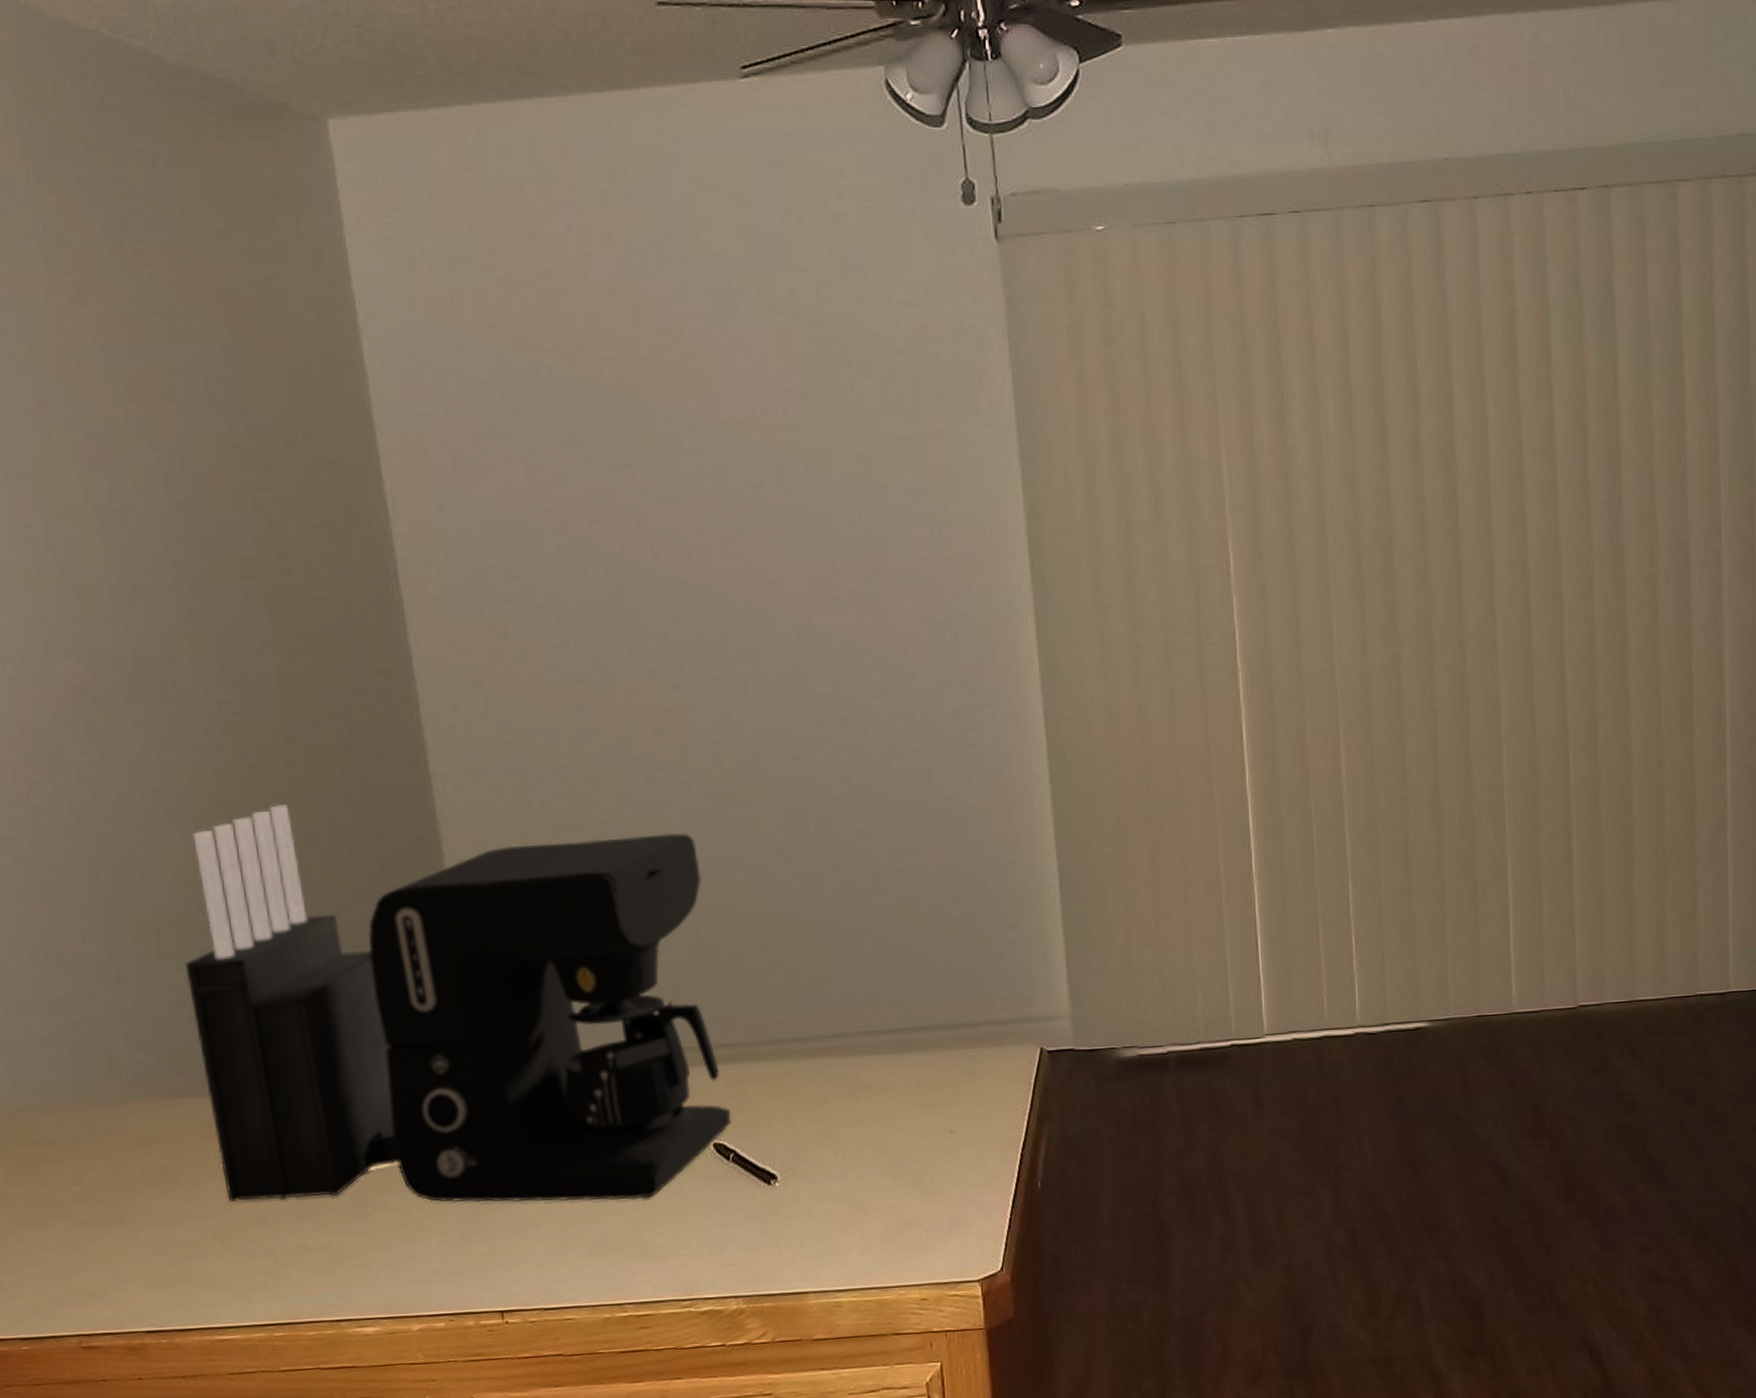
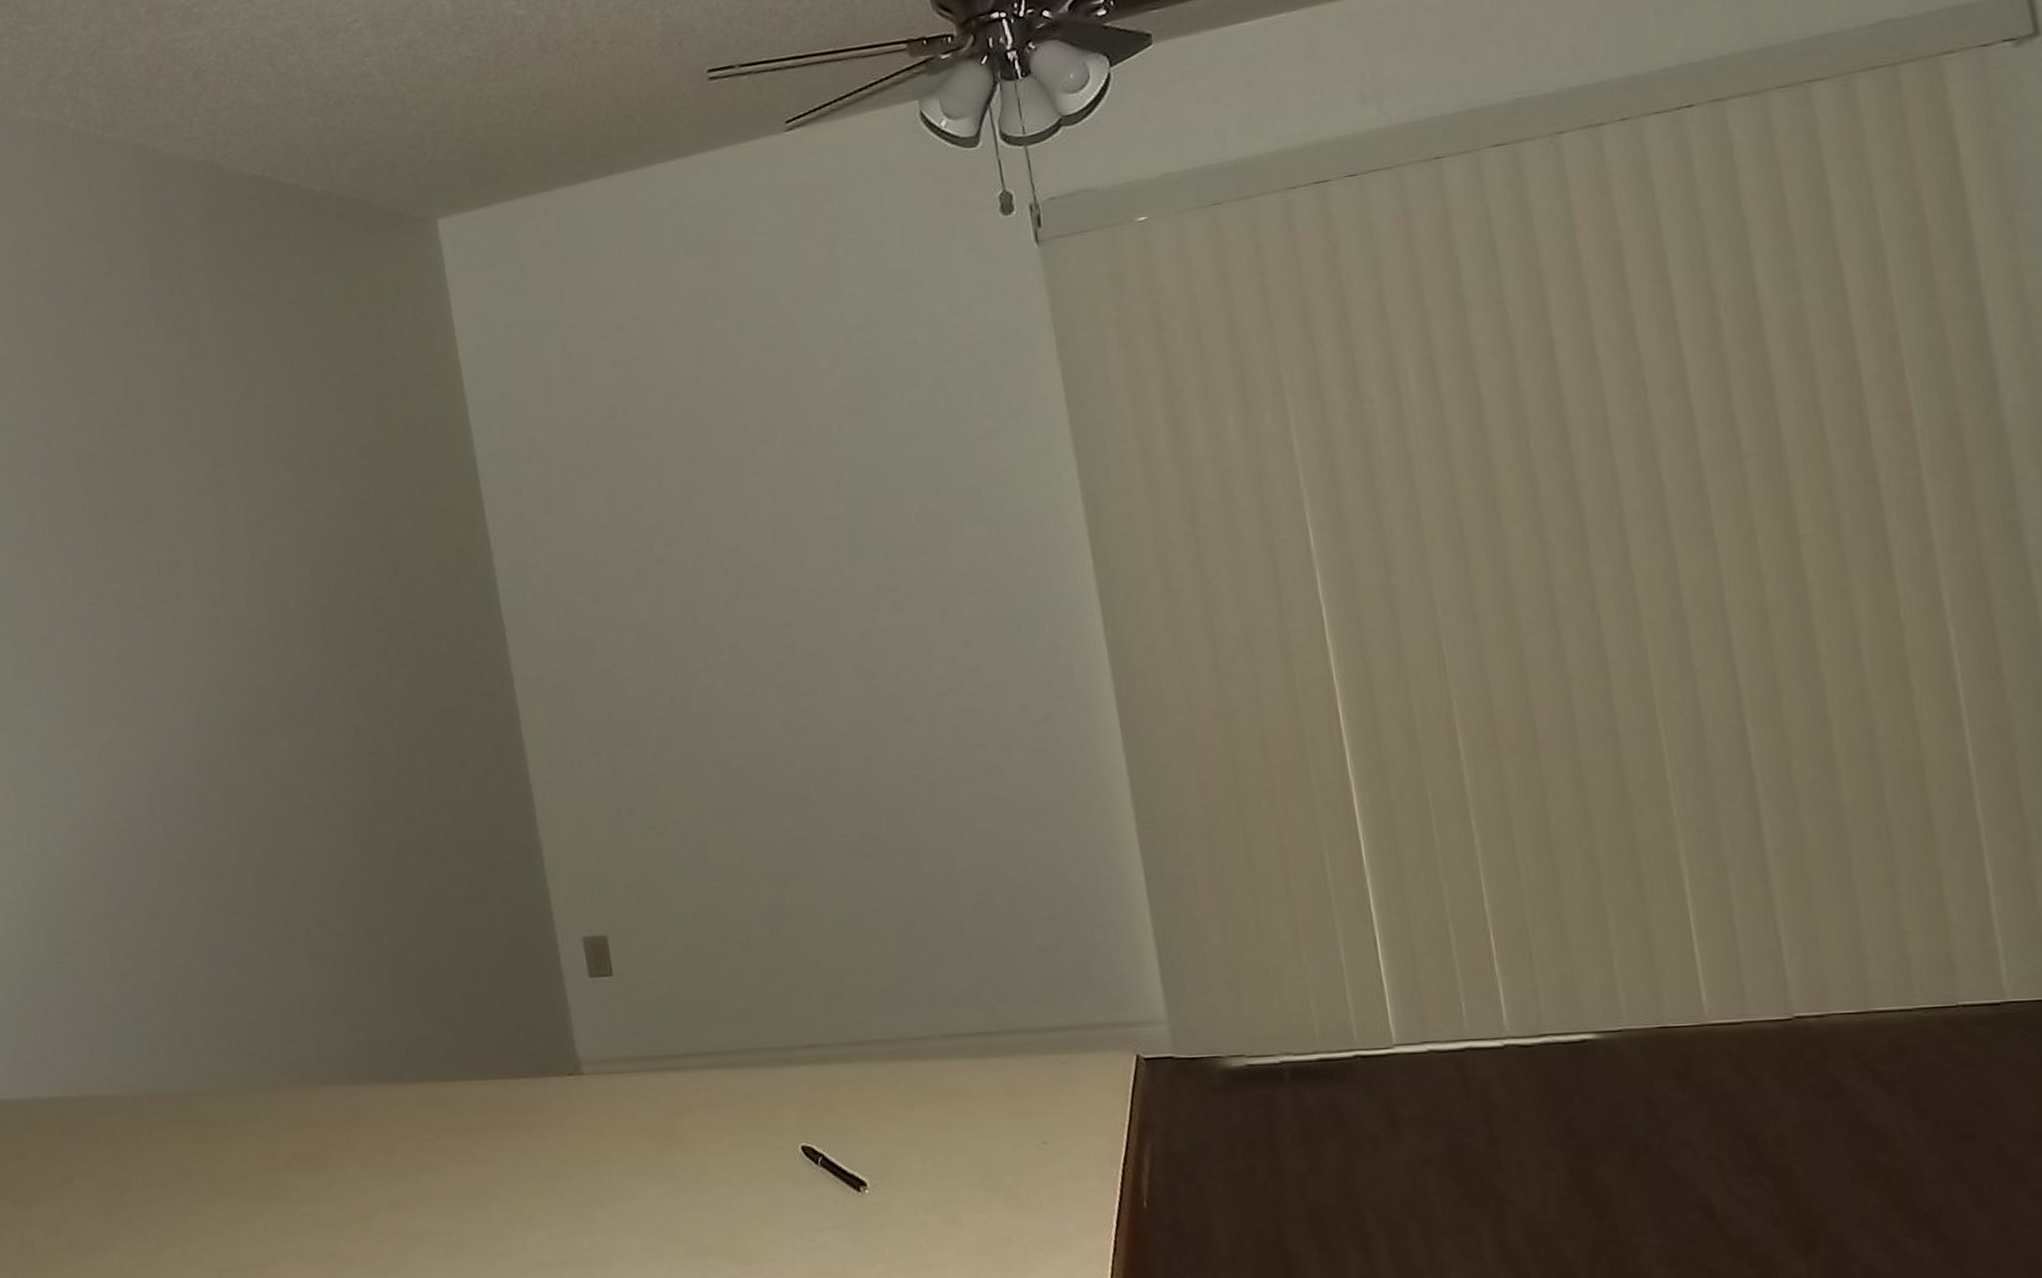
knife block: present [185,805,399,1202] -> none [329,816,510,1185]
coffee maker: present [367,833,732,1203] -> none [480,834,819,1201]

